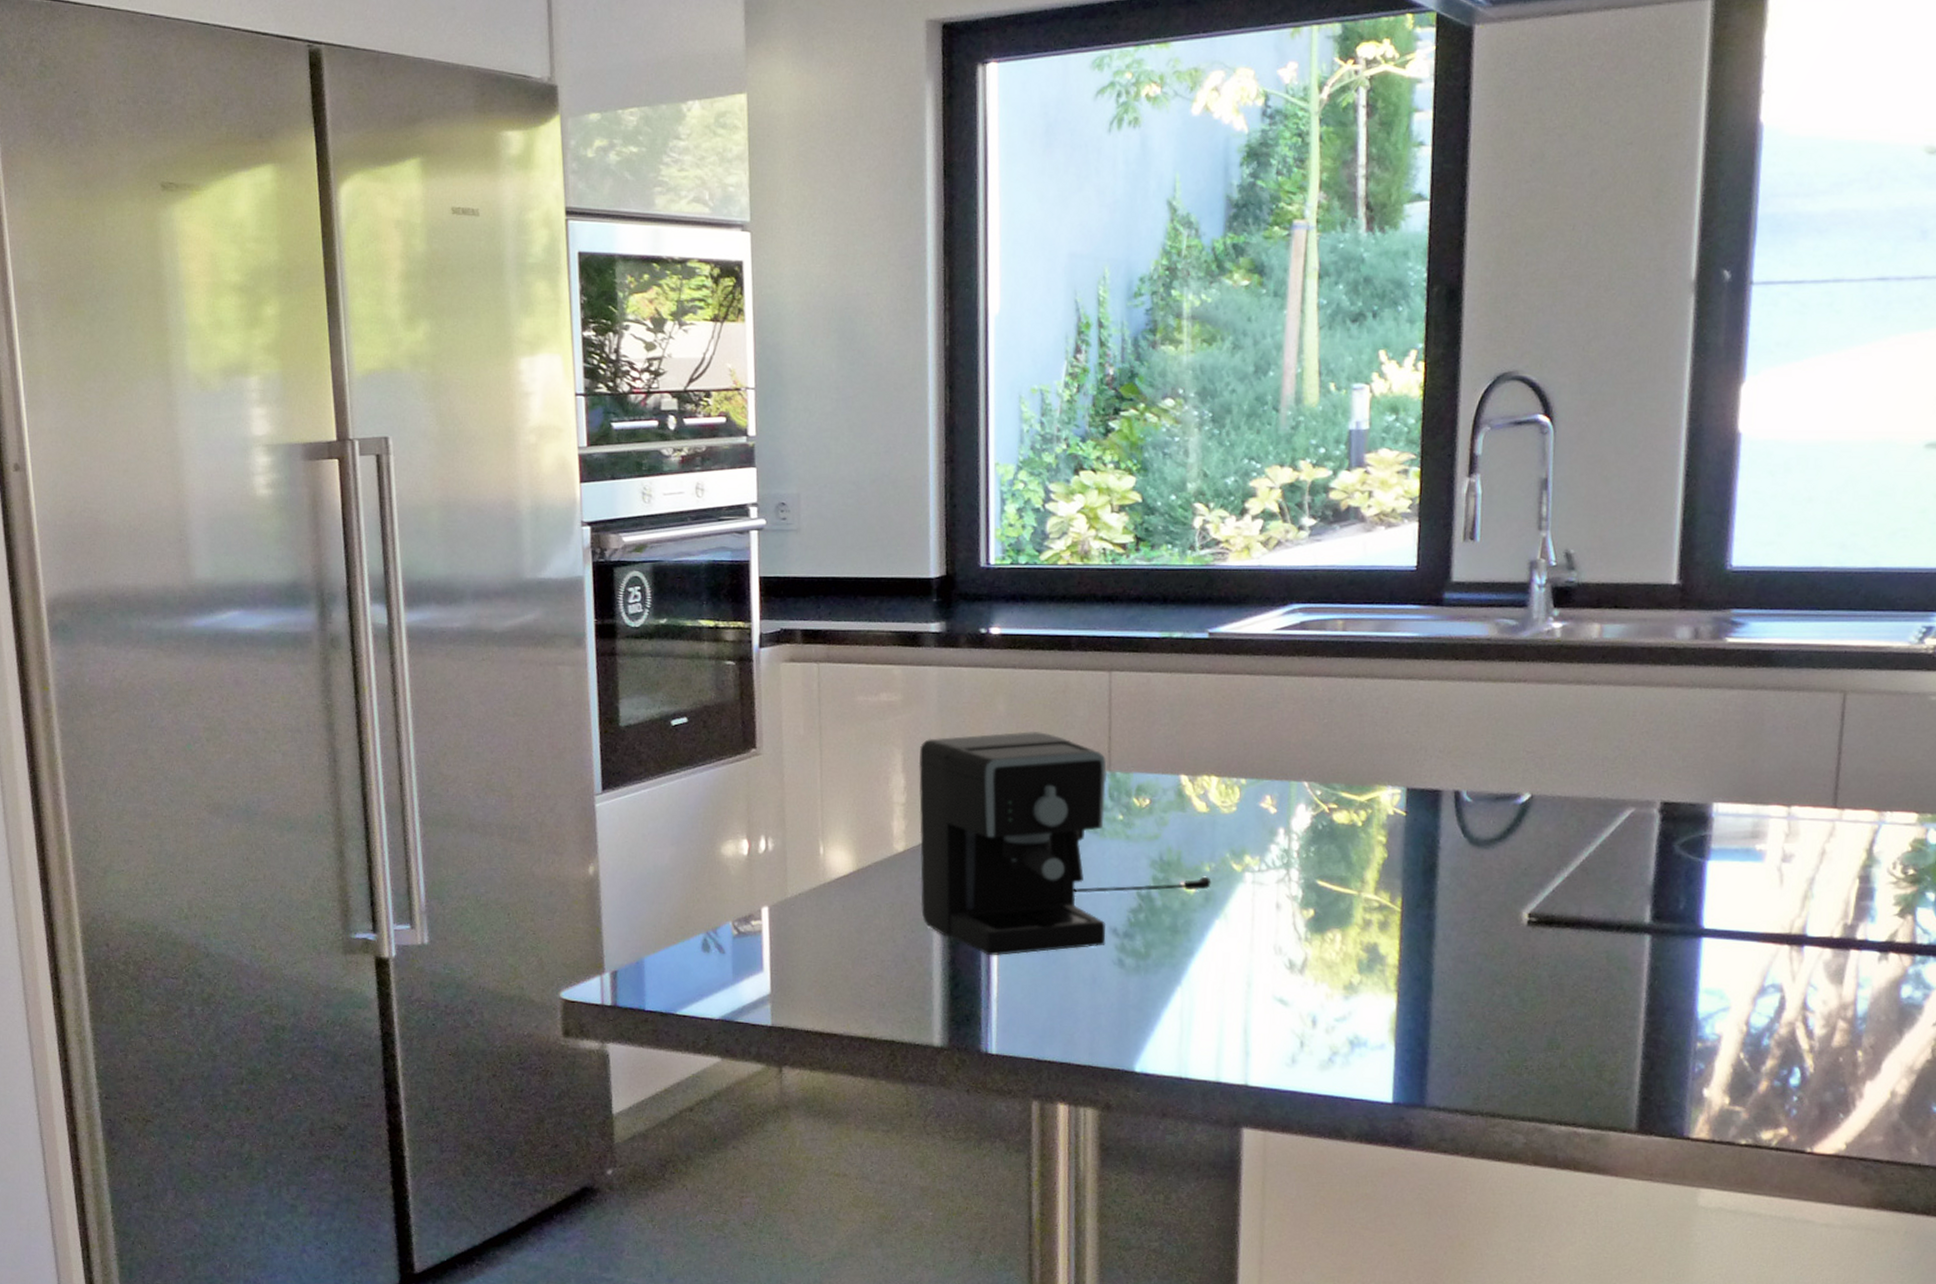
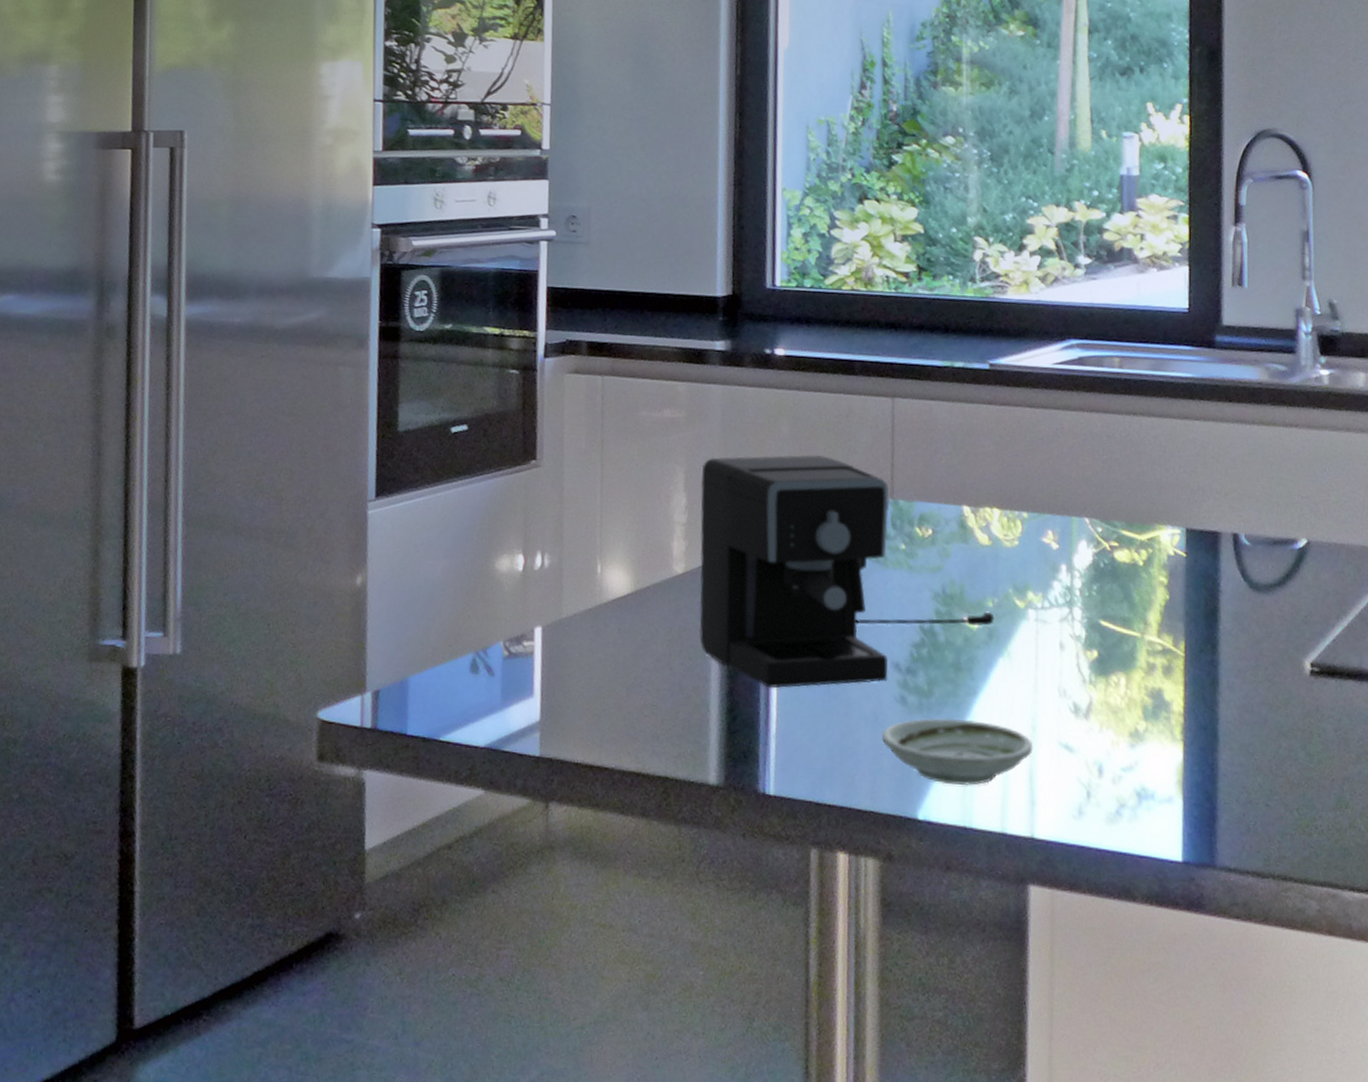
saucer: none [1099,977,1248,1039] -> present [881,718,1033,785]

